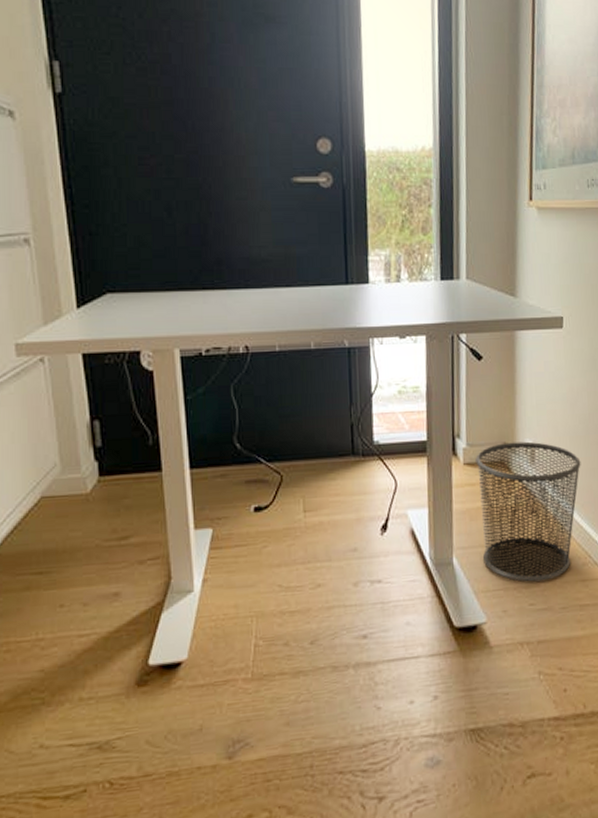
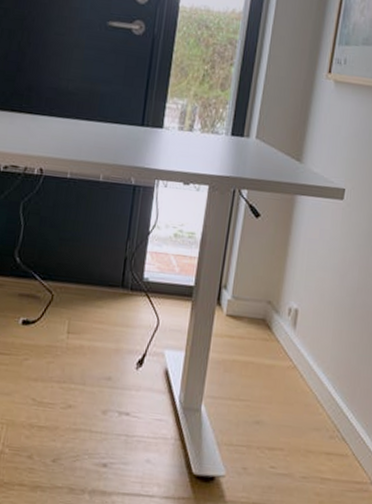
waste bin: present [475,441,581,582] -> none [230,301,343,446]

